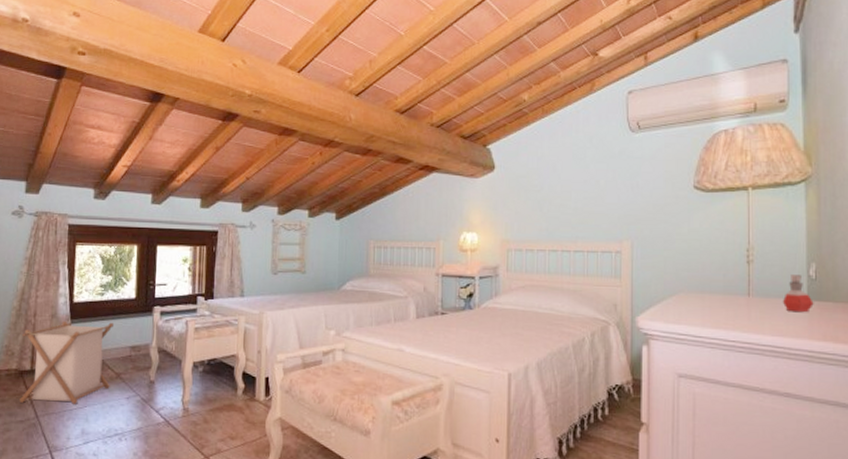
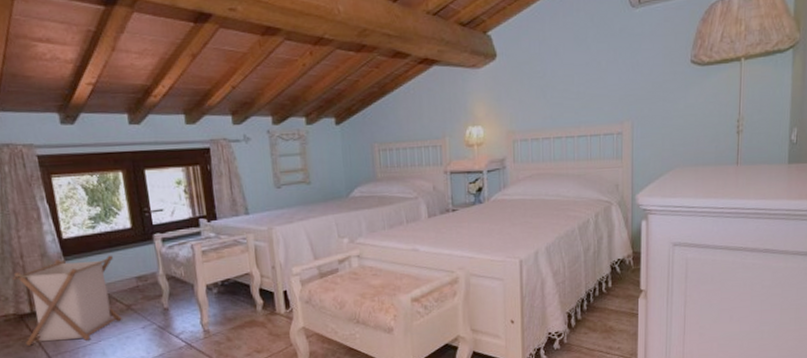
perfume bottle: present [783,275,814,313] -> none [767,140,793,176]

